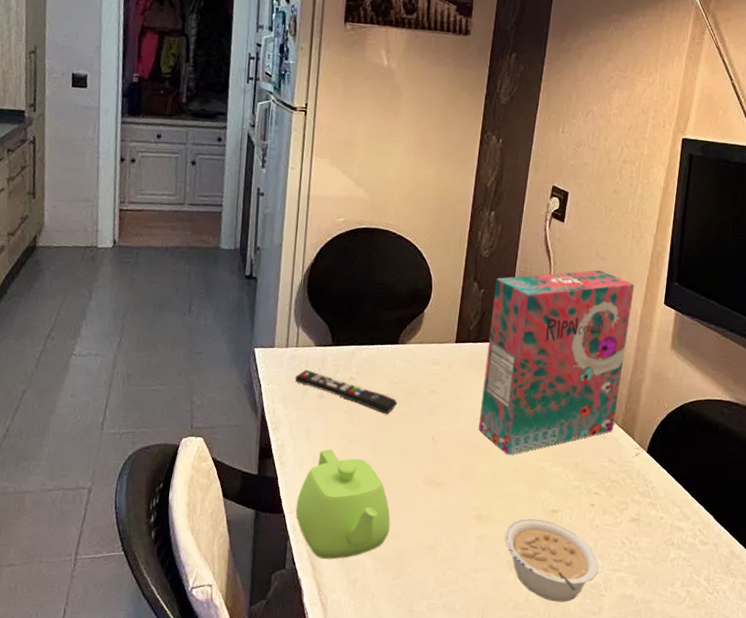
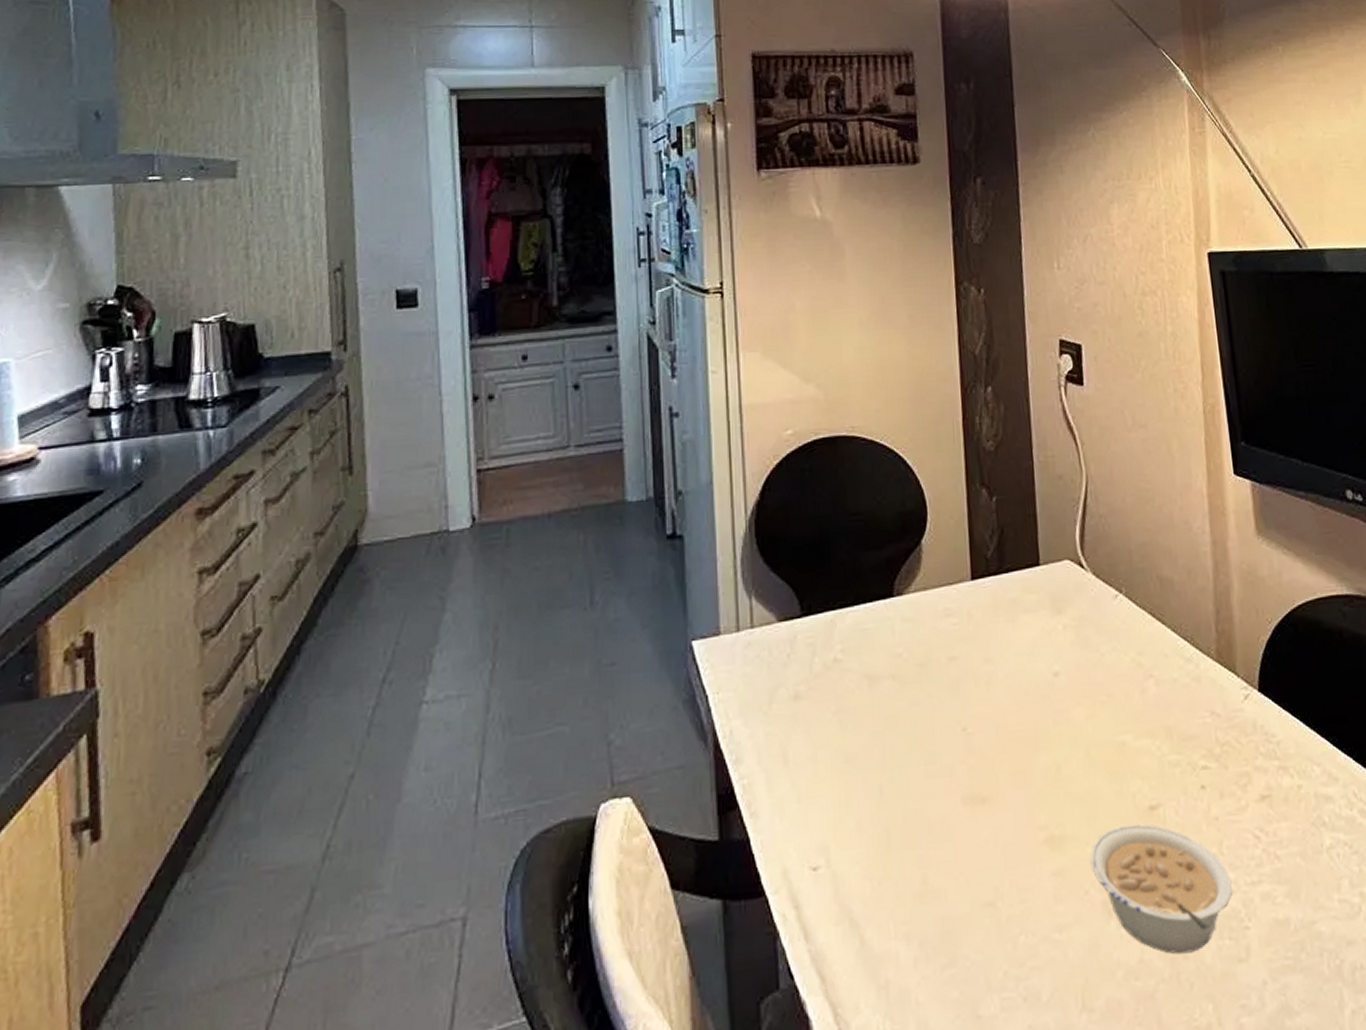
remote control: present [295,369,398,415] -> none [755,659,906,707]
teapot: present [295,449,391,559] -> none [782,777,925,959]
cereal box: present [479,270,635,455] -> none [1010,443,1207,734]

